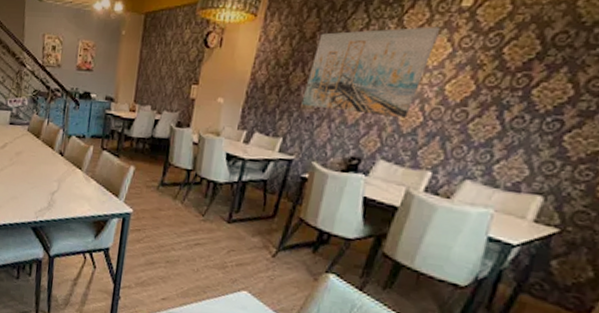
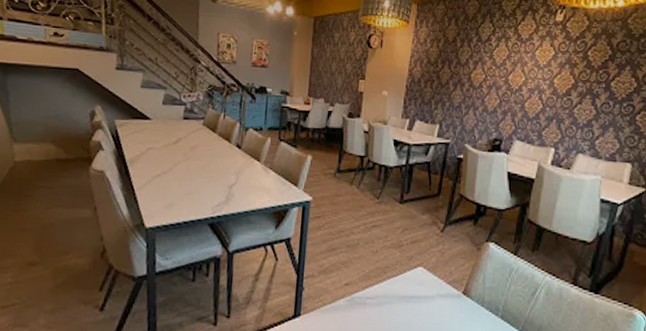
wall art: present [301,26,441,118] -> none [451,35,545,106]

